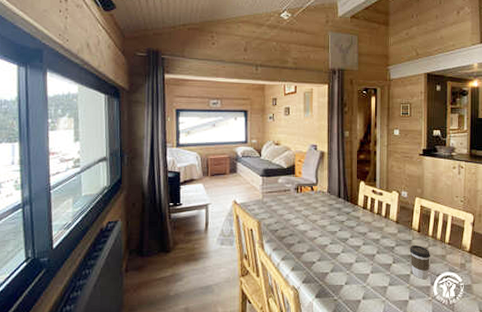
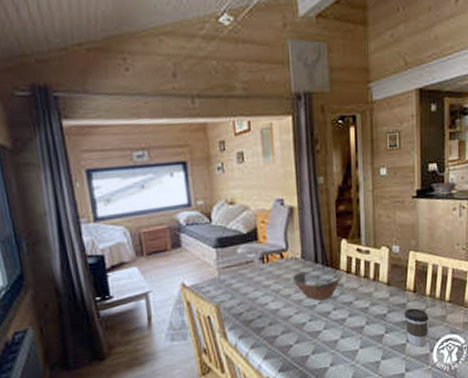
bowl: none [319,203,358,228] -> present [292,271,341,300]

